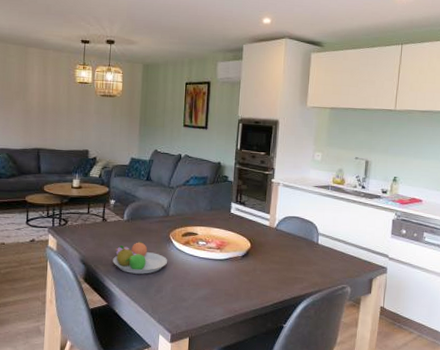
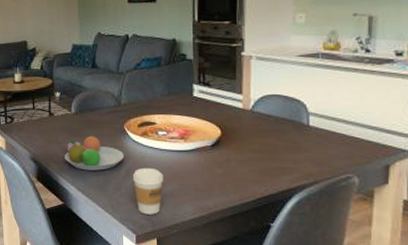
coffee cup: none [172,273,200,316] -> present [132,167,164,215]

